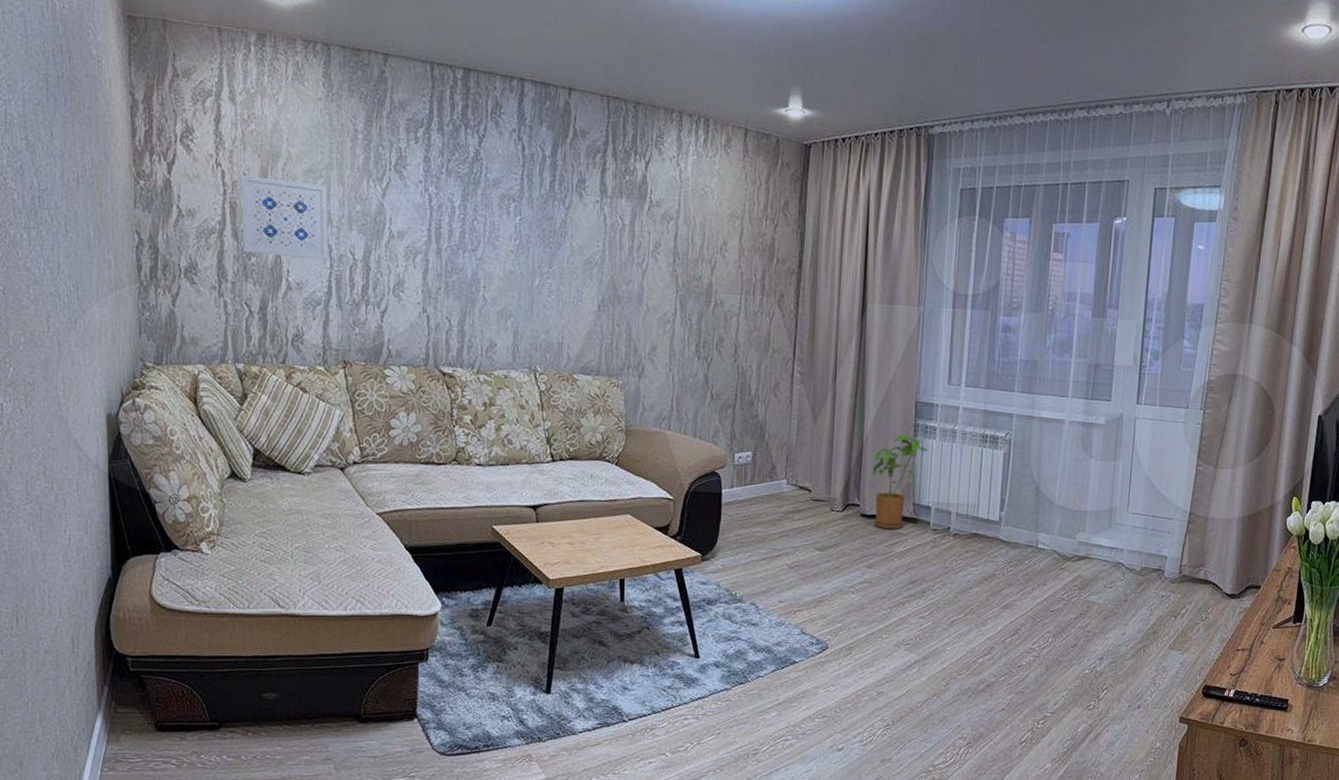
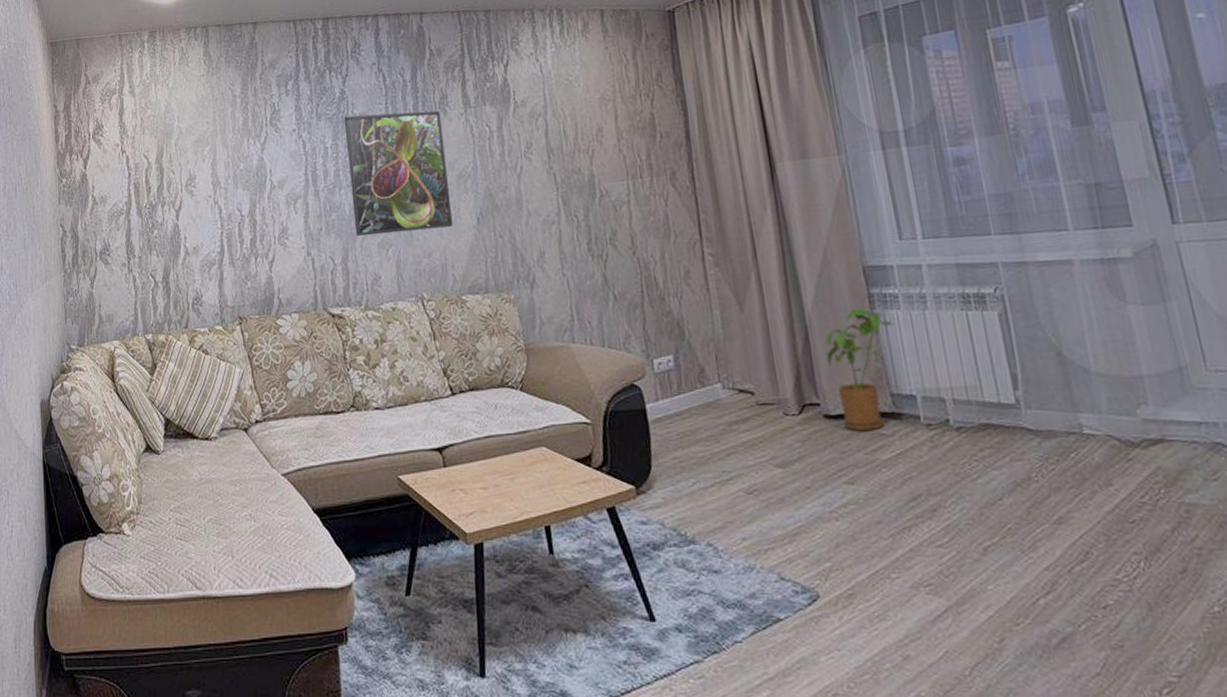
wall art: present [241,174,328,260] -> none [141,152,219,227]
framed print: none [475,179,576,308] -> present [344,110,454,237]

